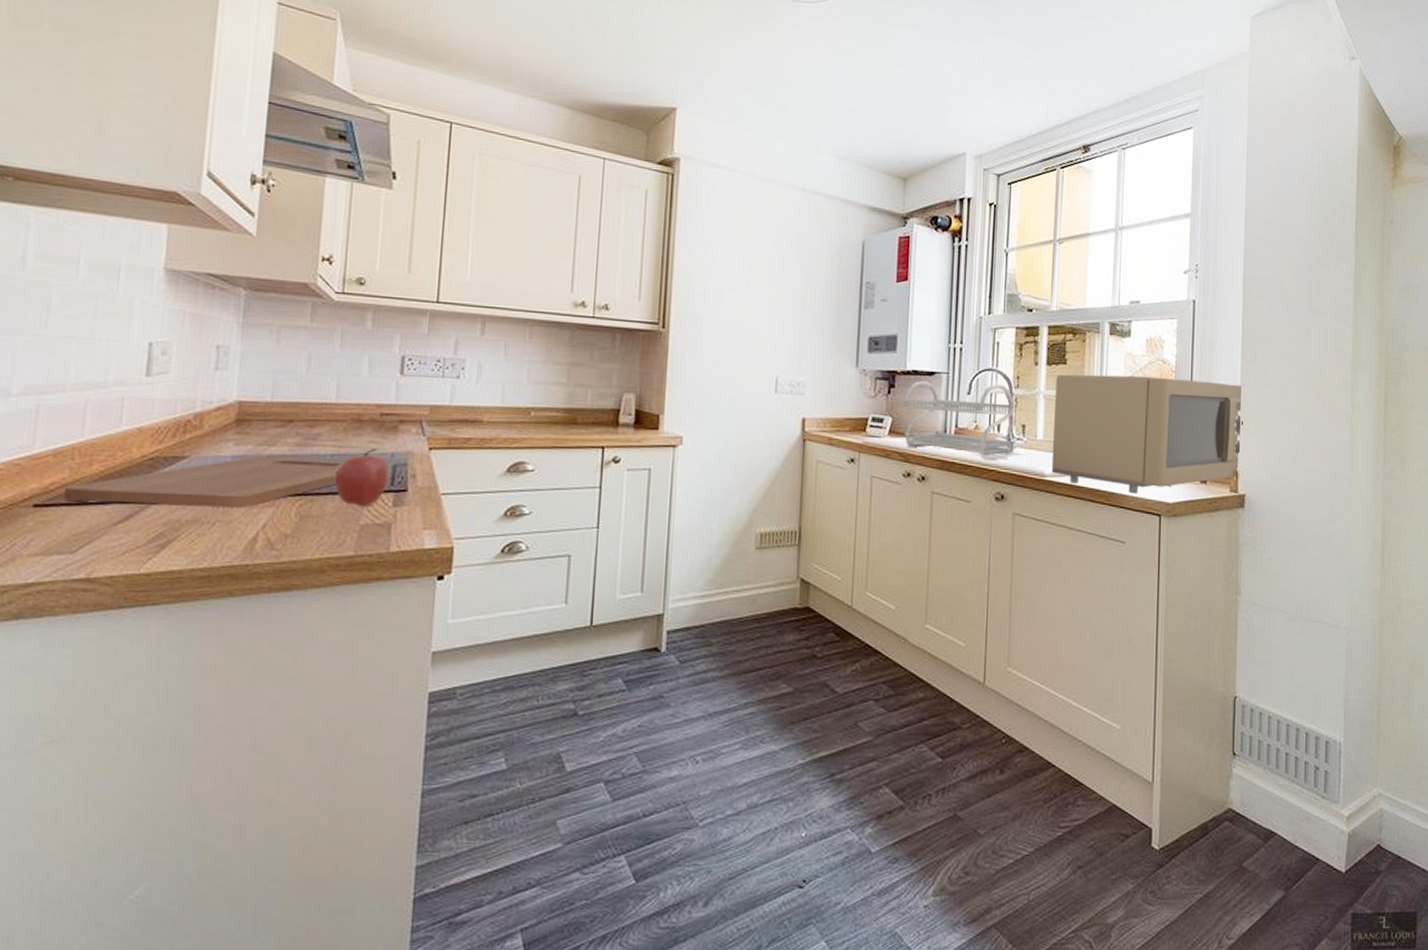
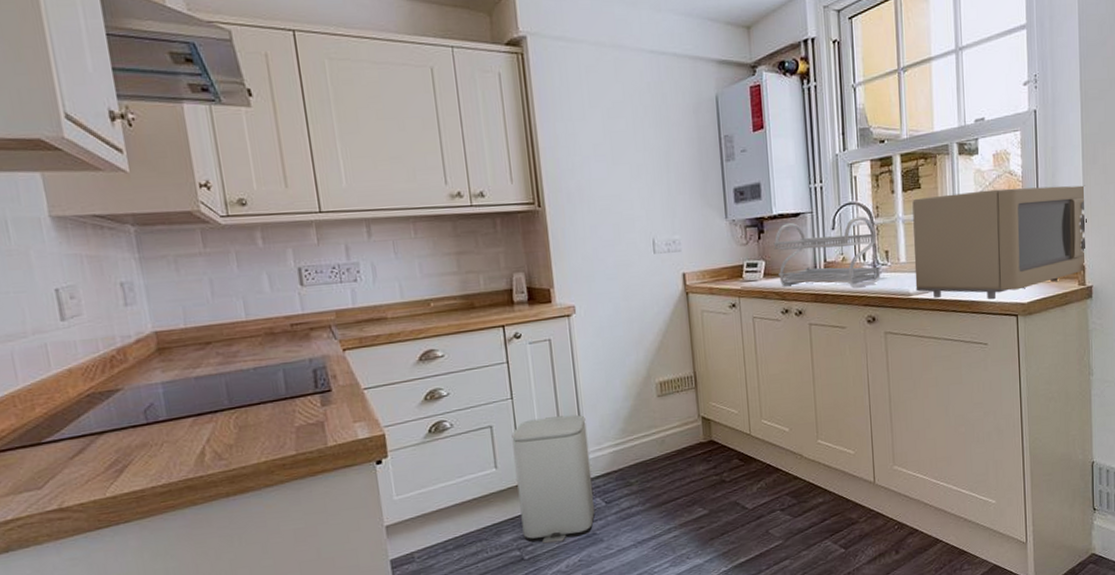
cutting board: present [64,456,344,508] -> none [16,372,267,443]
fruit: present [335,447,390,508] -> none [261,356,313,411]
pedal bin: none [582,554,673,701] -> present [511,414,595,544]

